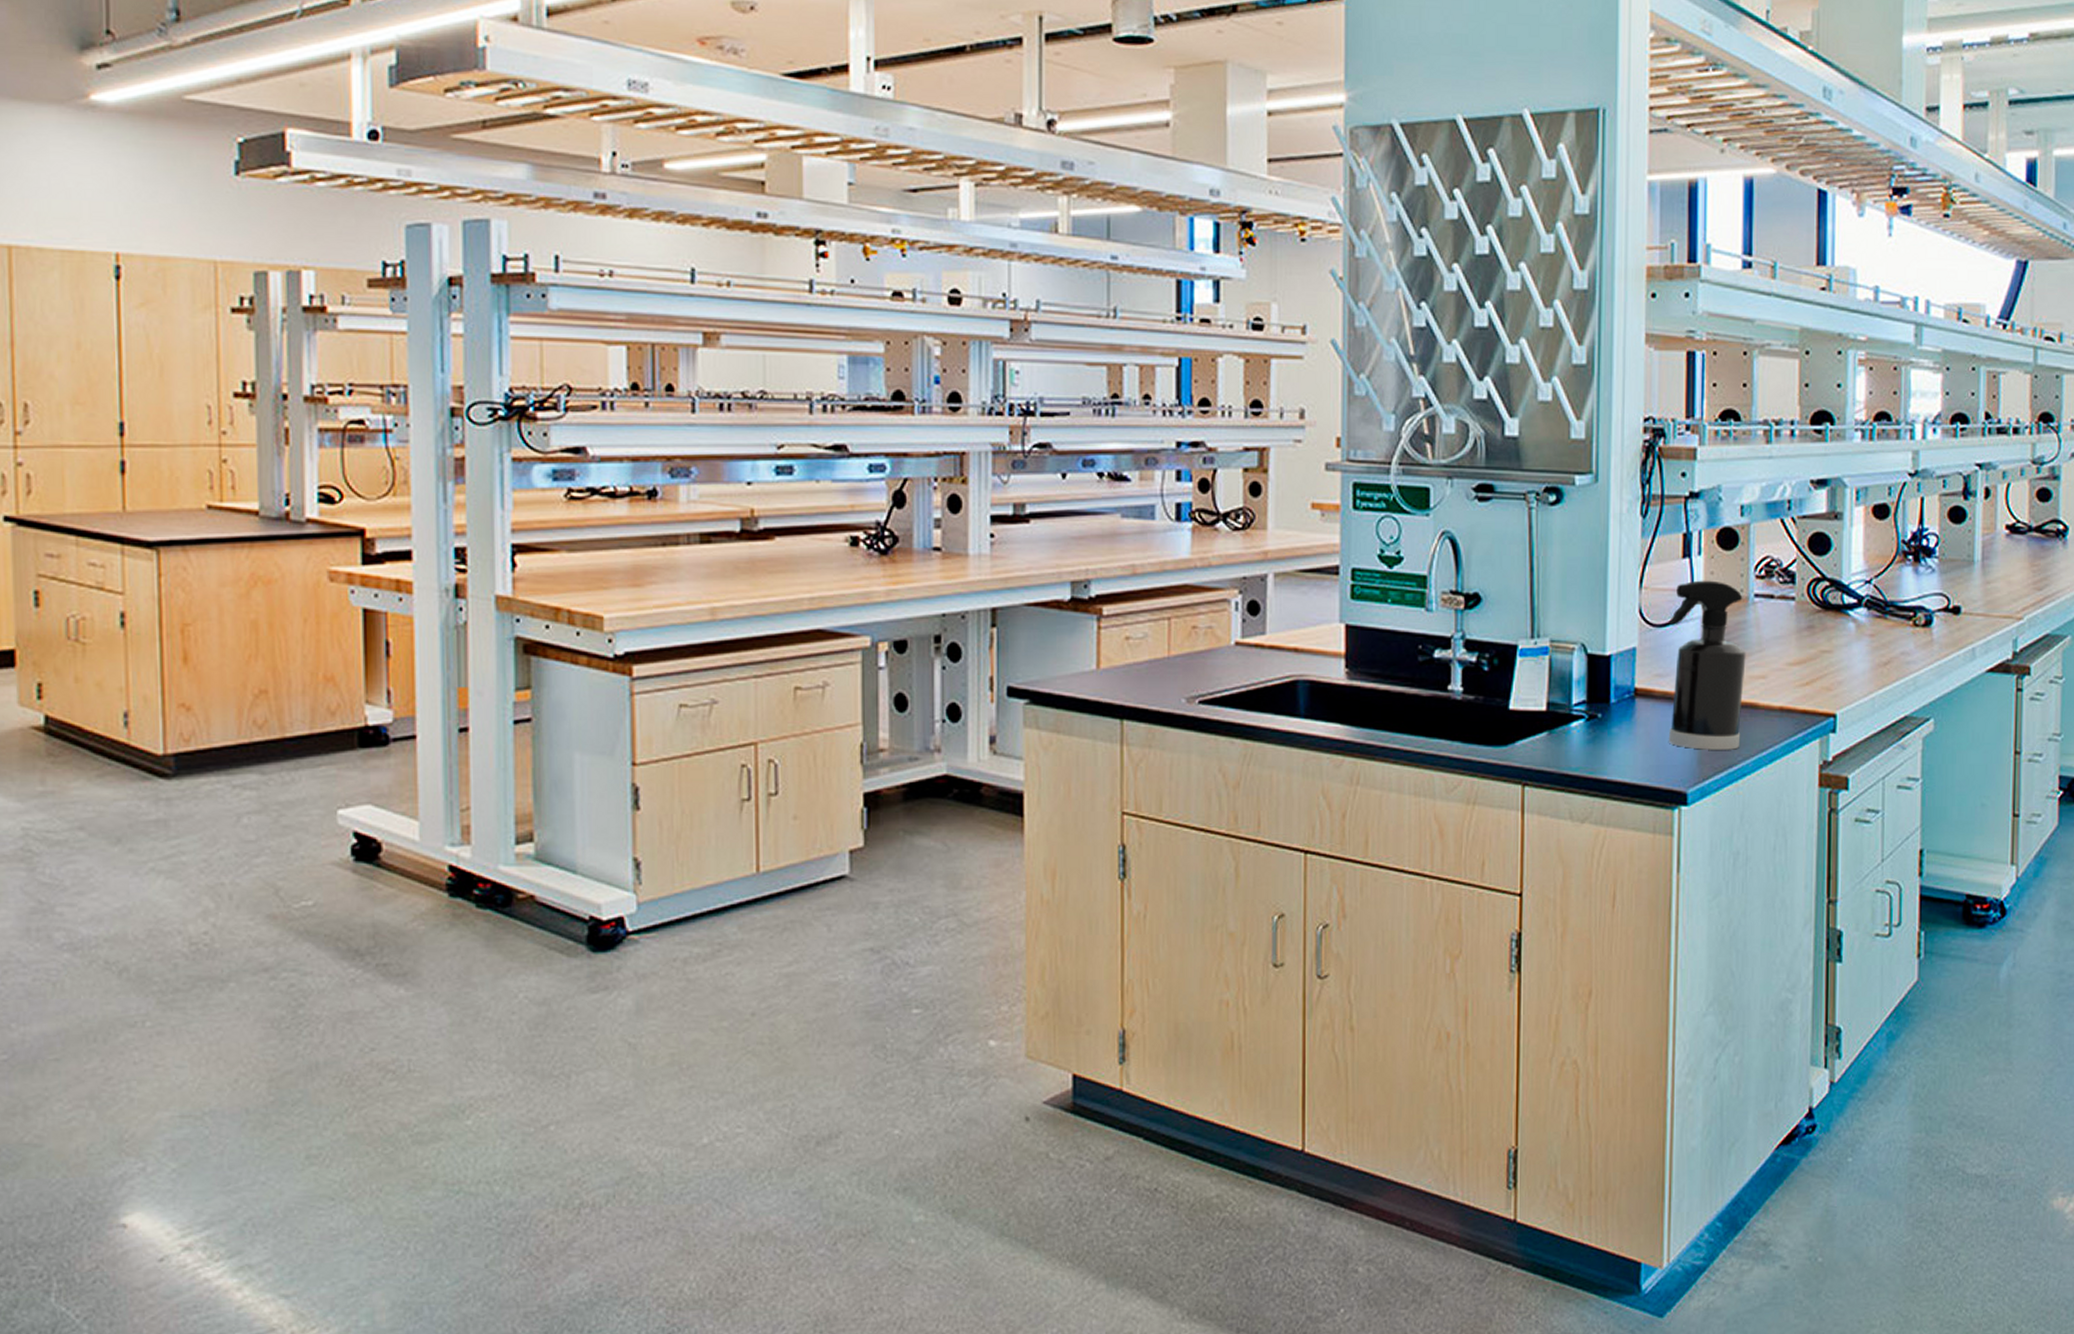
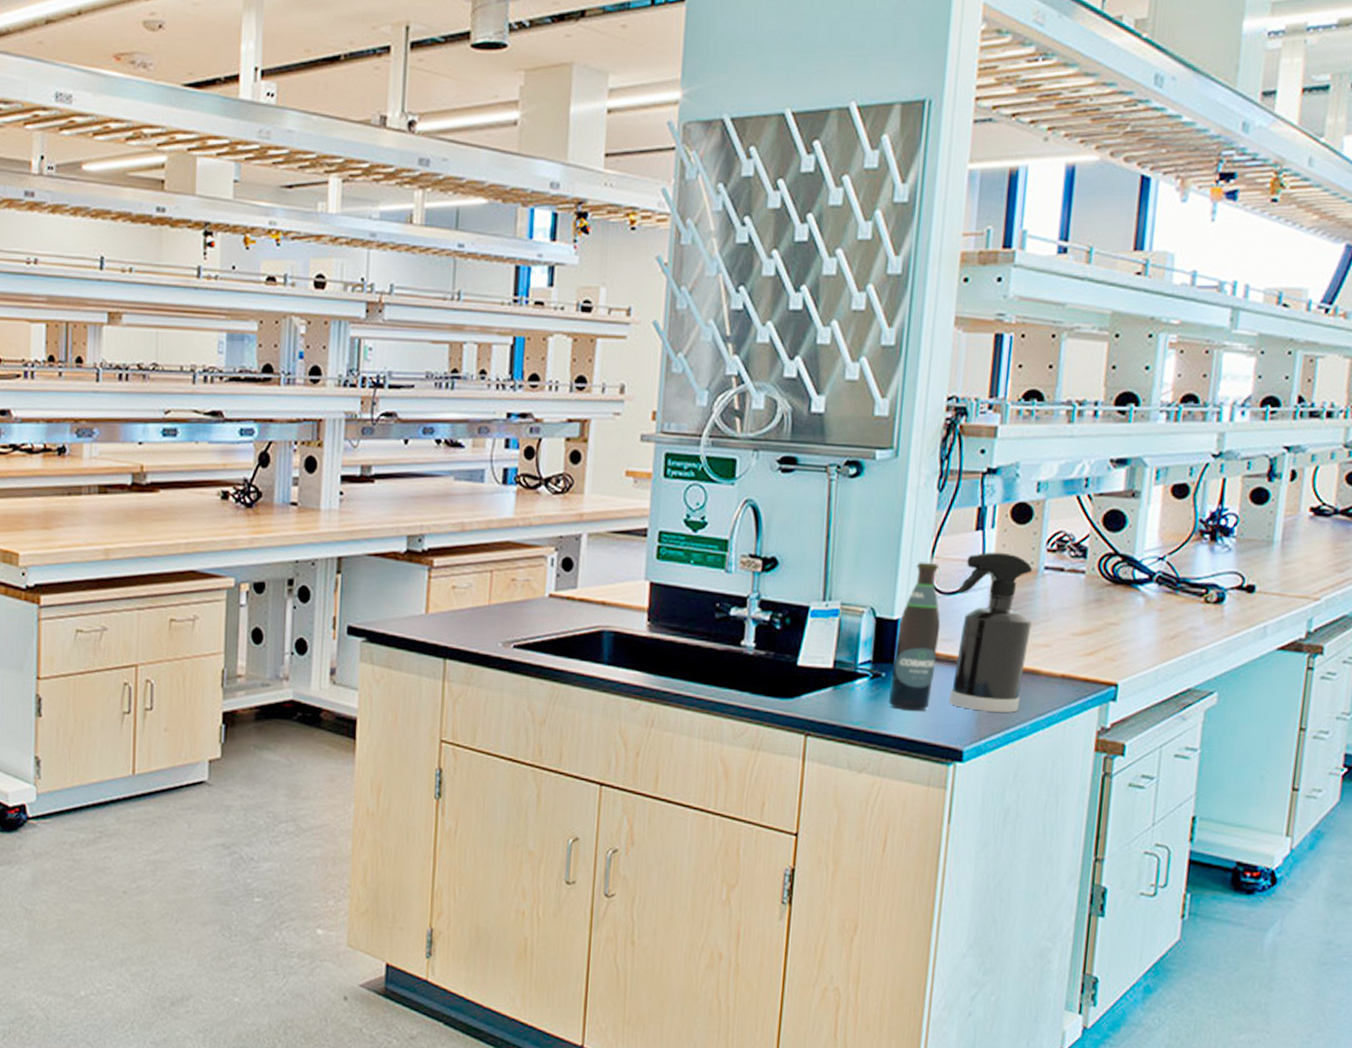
bottle: none [1606,593,1655,753] -> present [888,562,941,711]

